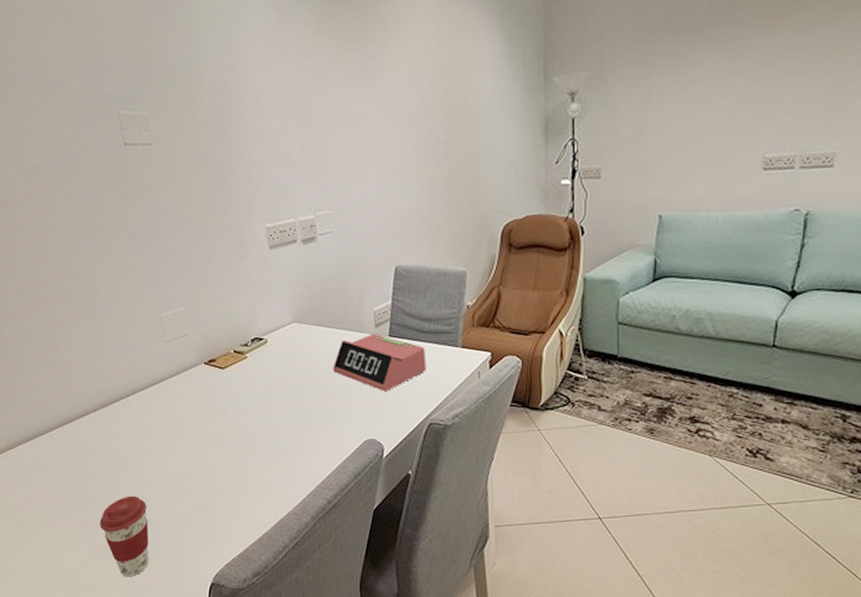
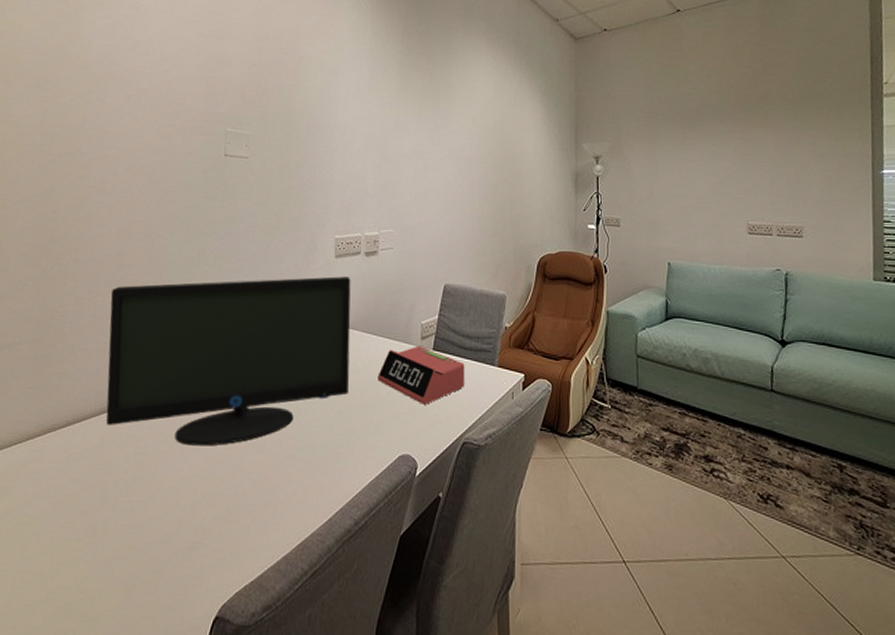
monitor: none [40,268,304,447] -> present [106,276,351,446]
coffee cup: present [99,495,149,577] -> none [109,500,166,603]

